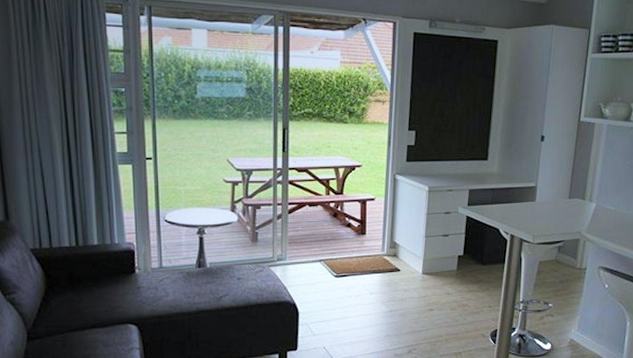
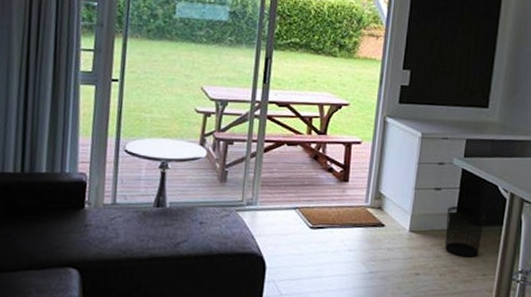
waste bin: none [455,249,490,293] -> present [446,206,486,257]

